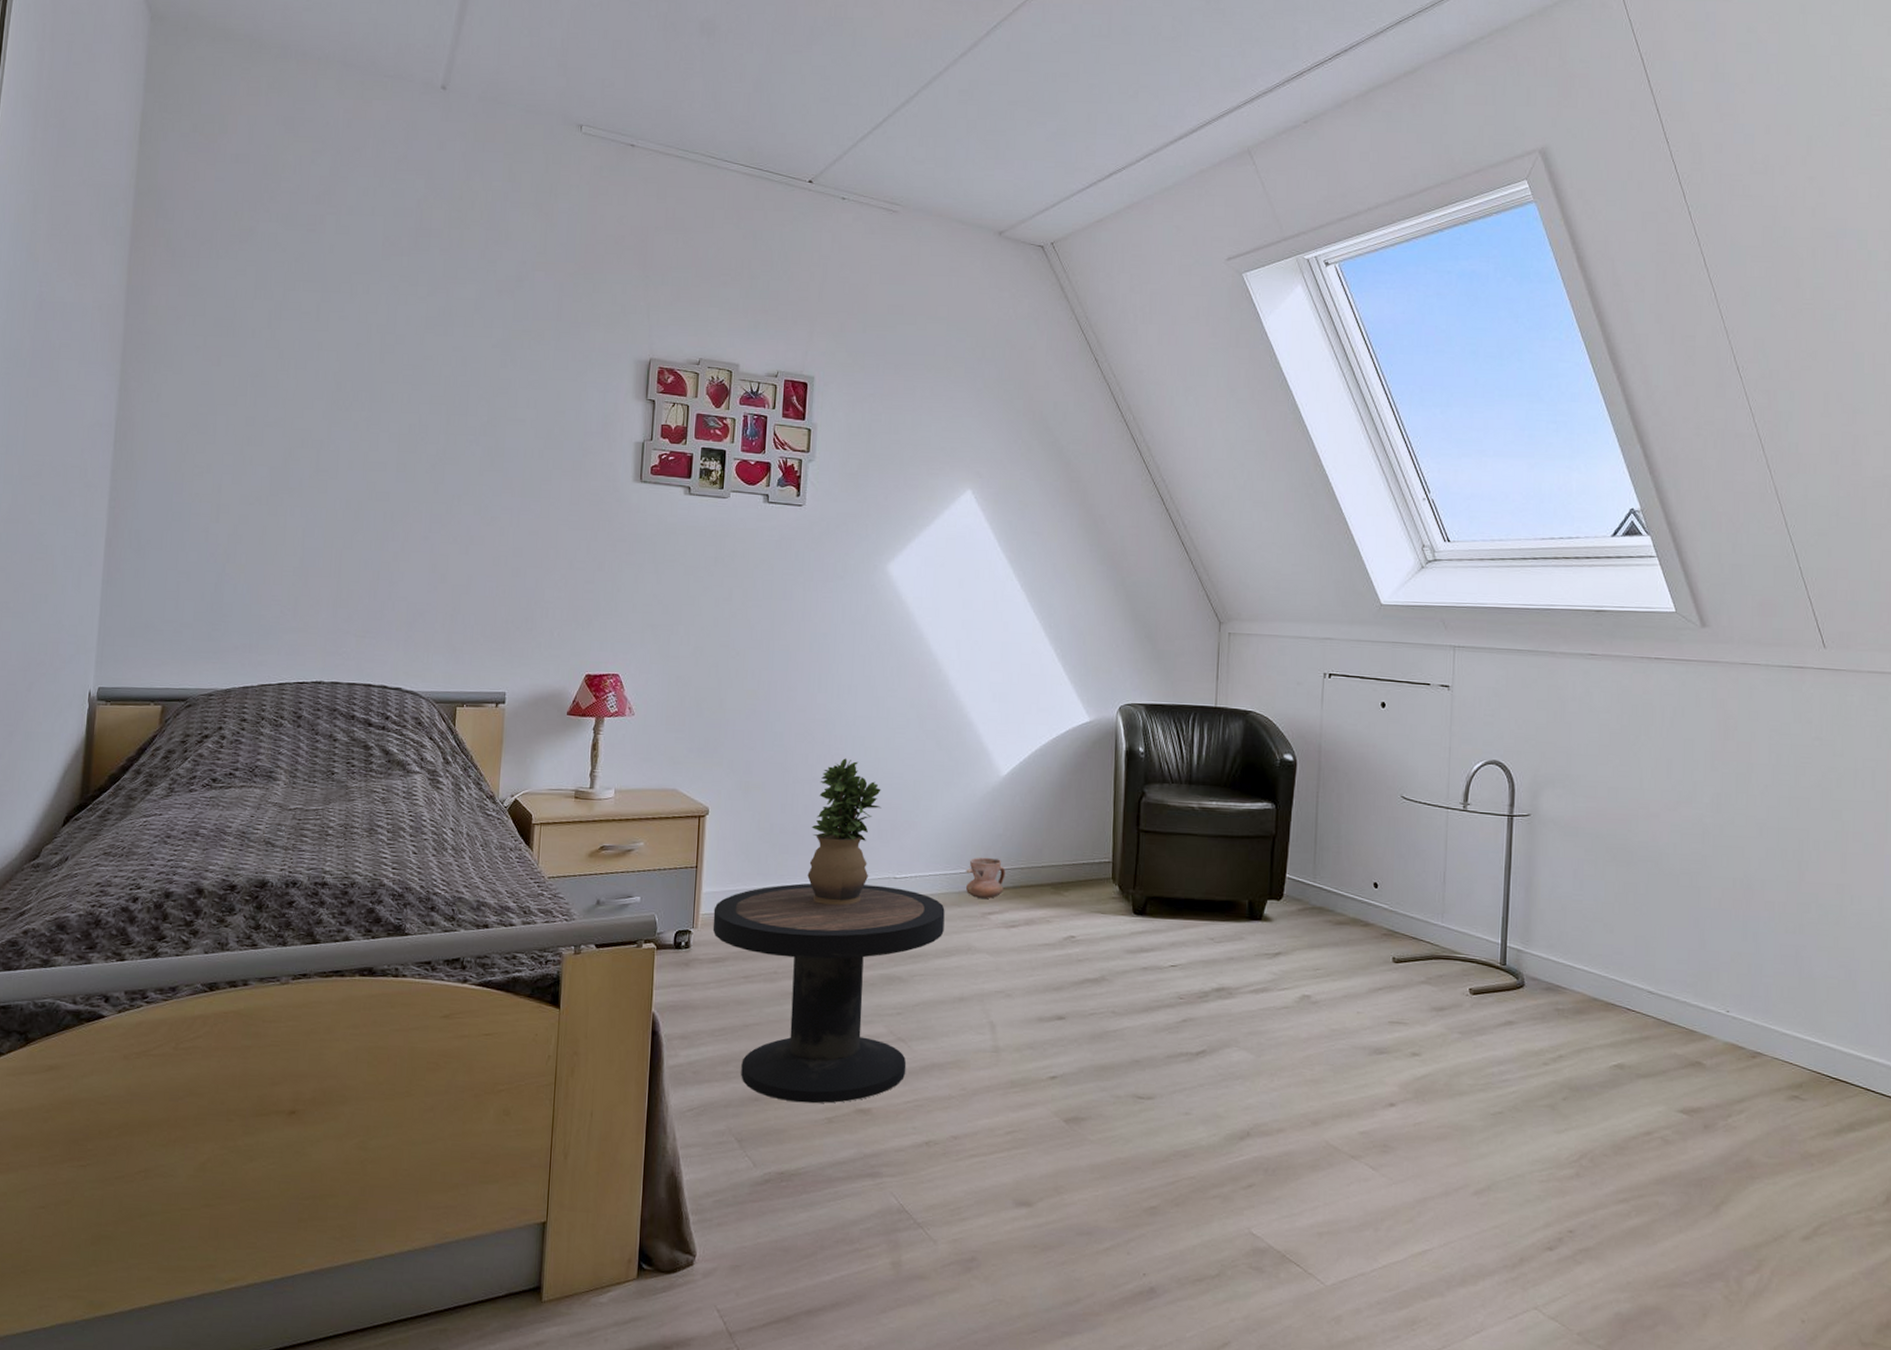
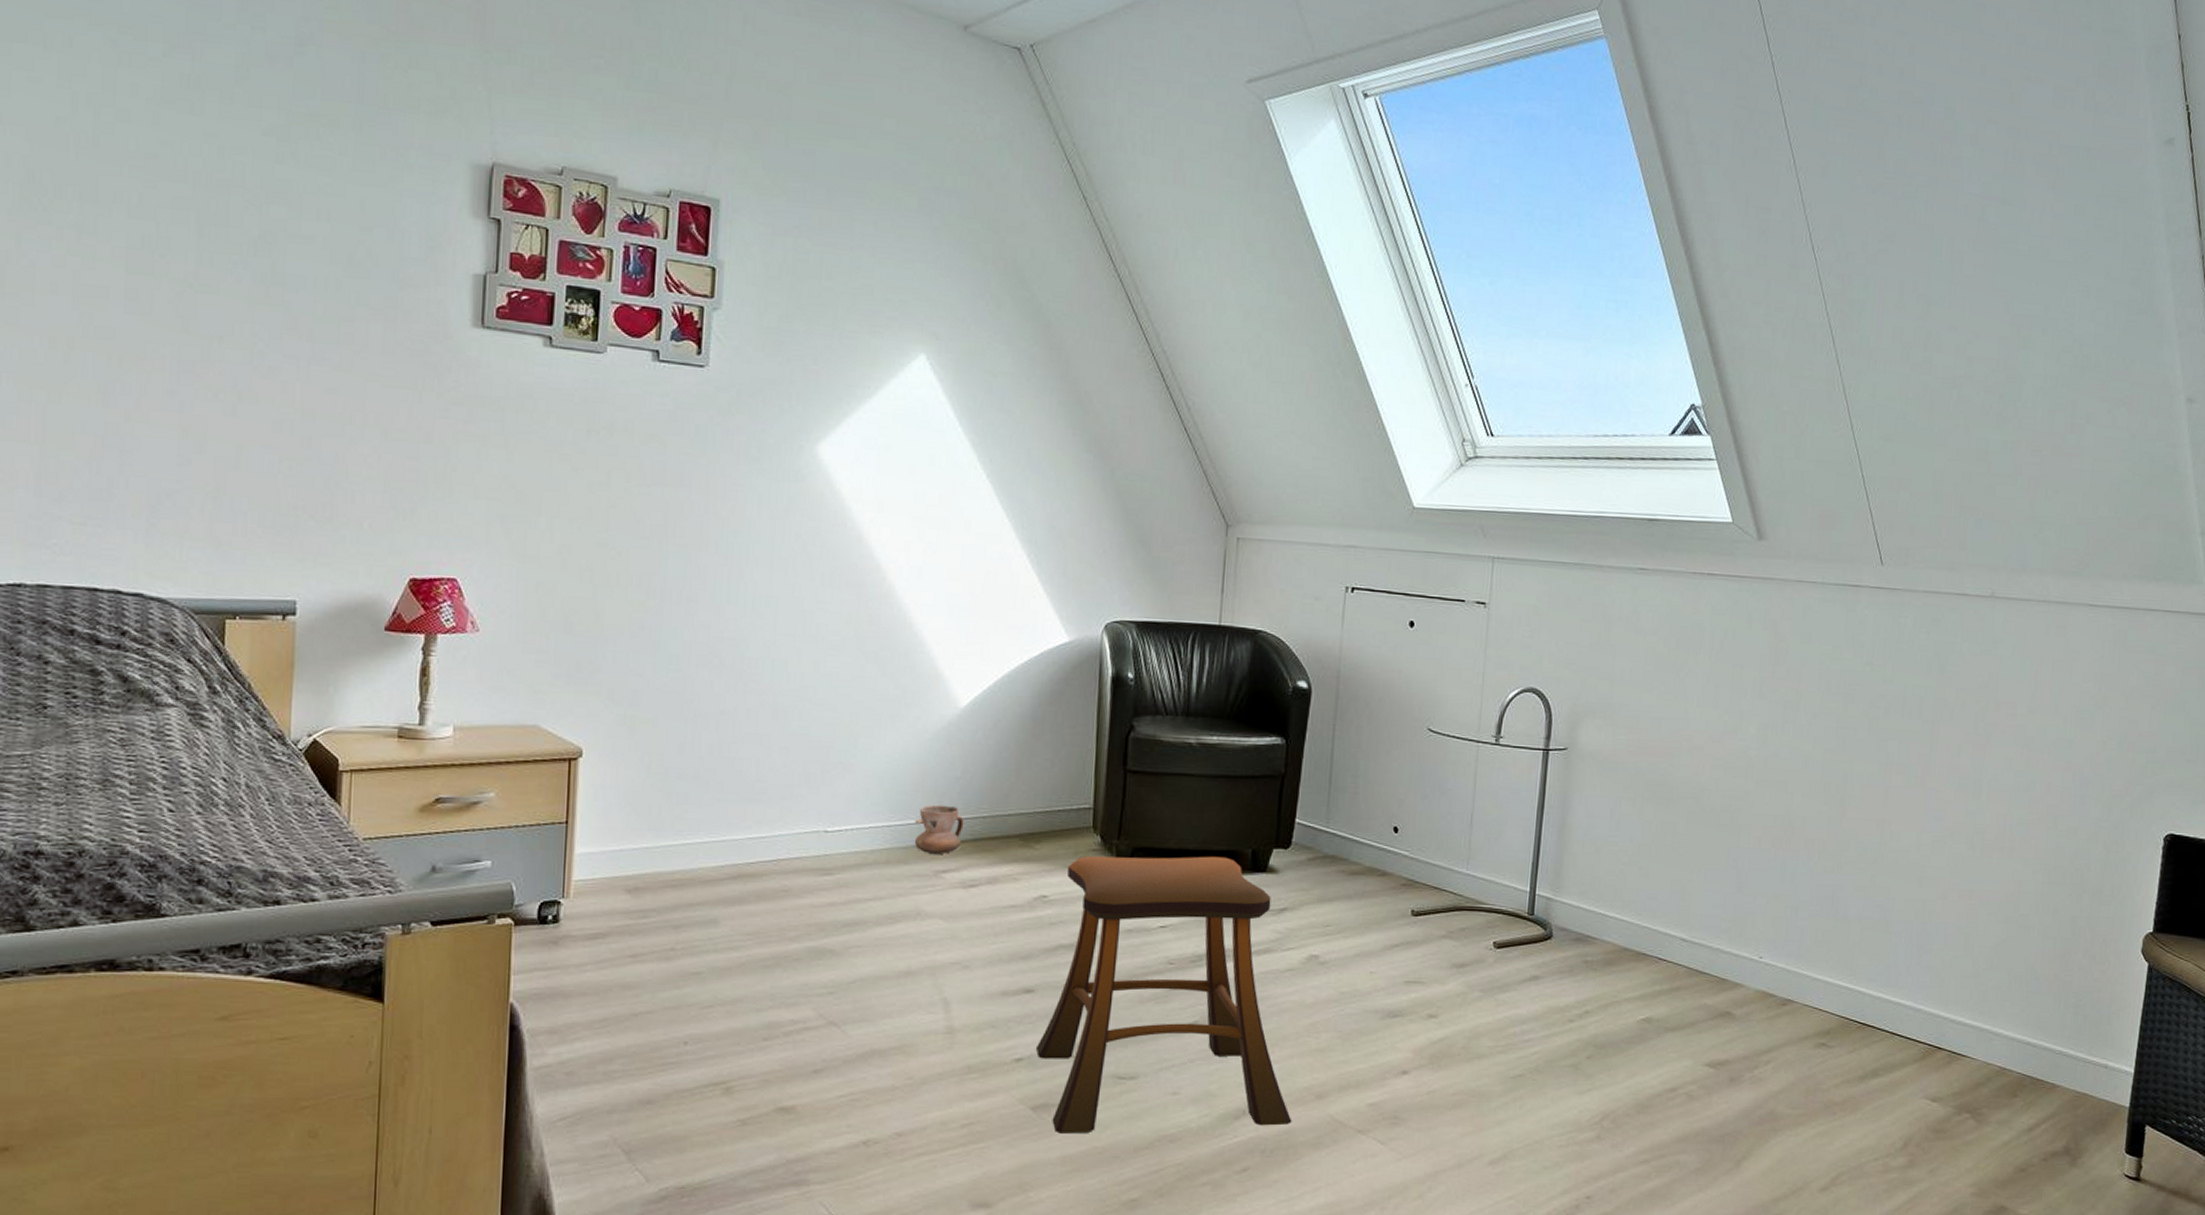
side table: present [712,883,945,1104] -> none [589,839,889,1104]
potted plant: present [807,758,882,905] -> none [713,686,809,866]
stool: none [1068,903,1291,1148] -> present [1036,856,1292,1134]

